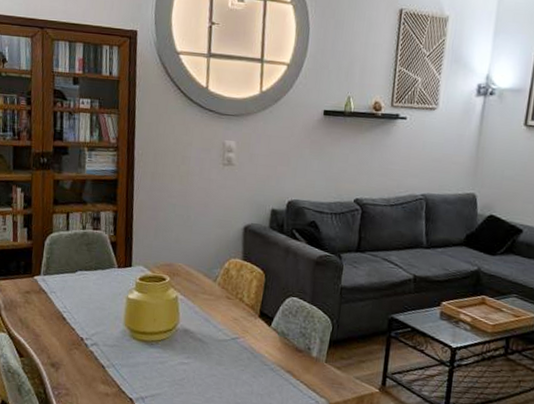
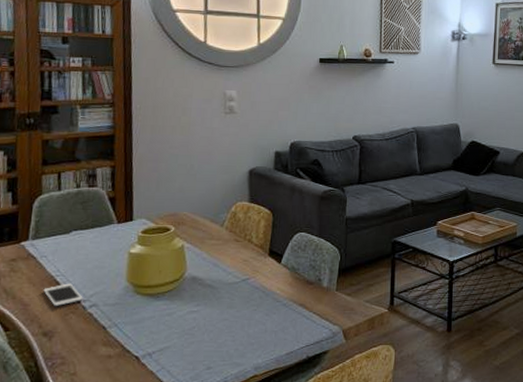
cell phone: none [52,320,86,341] -> present [43,283,83,307]

